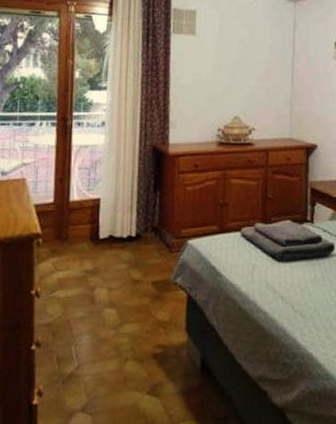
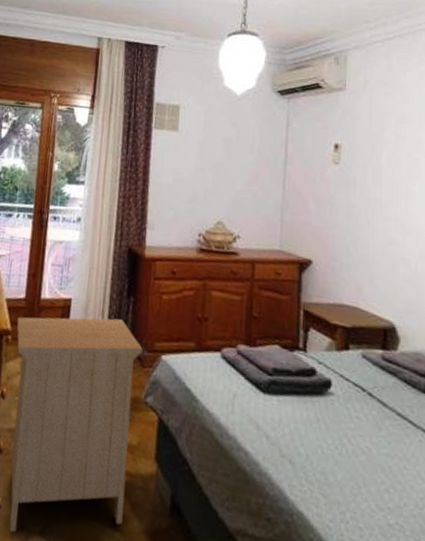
nightstand: none [47,212,170,415] -> present [9,316,143,533]

